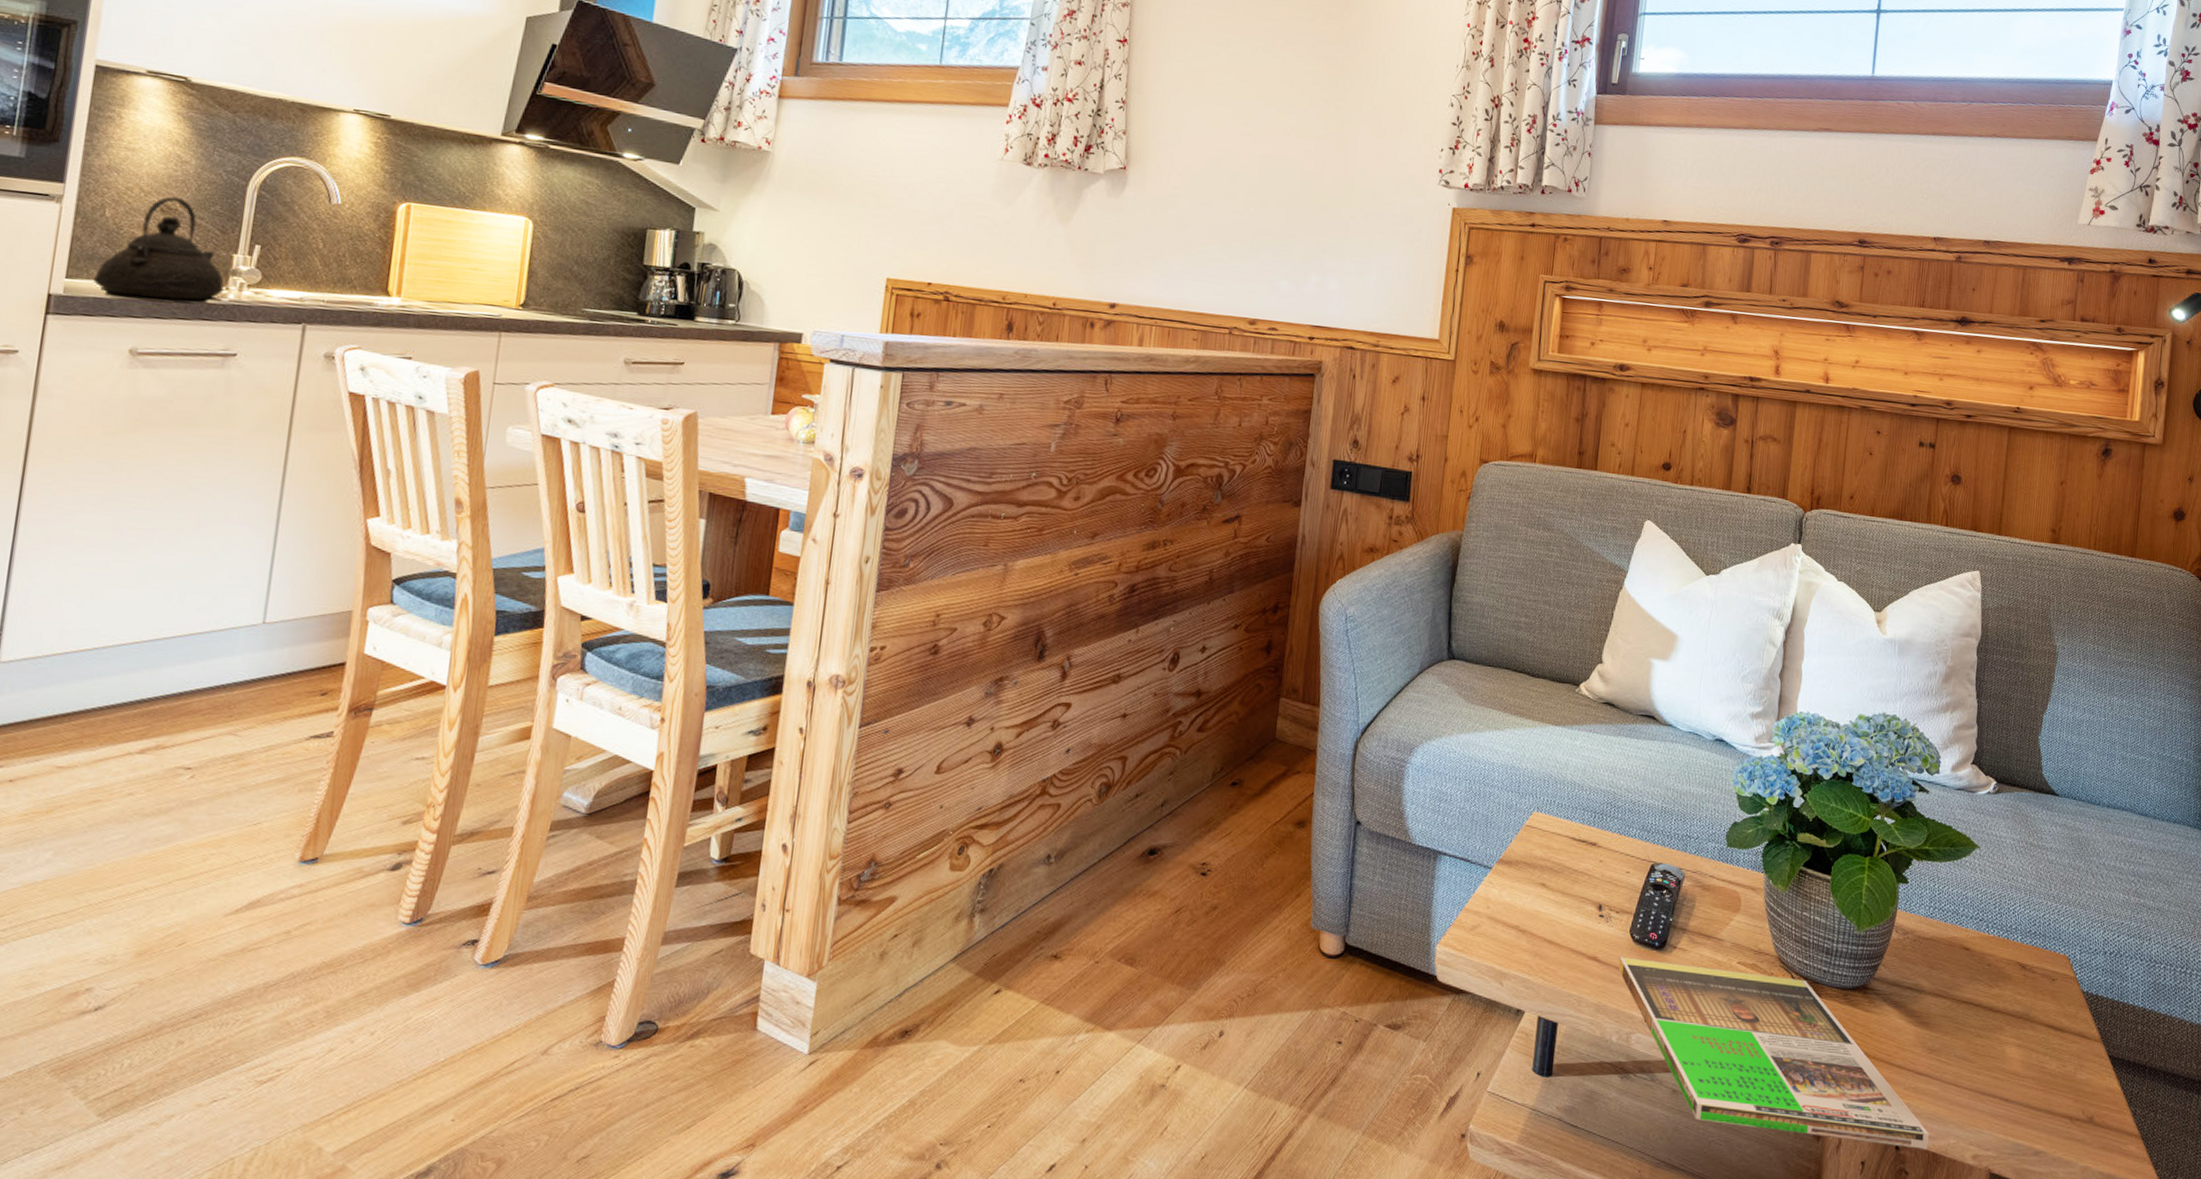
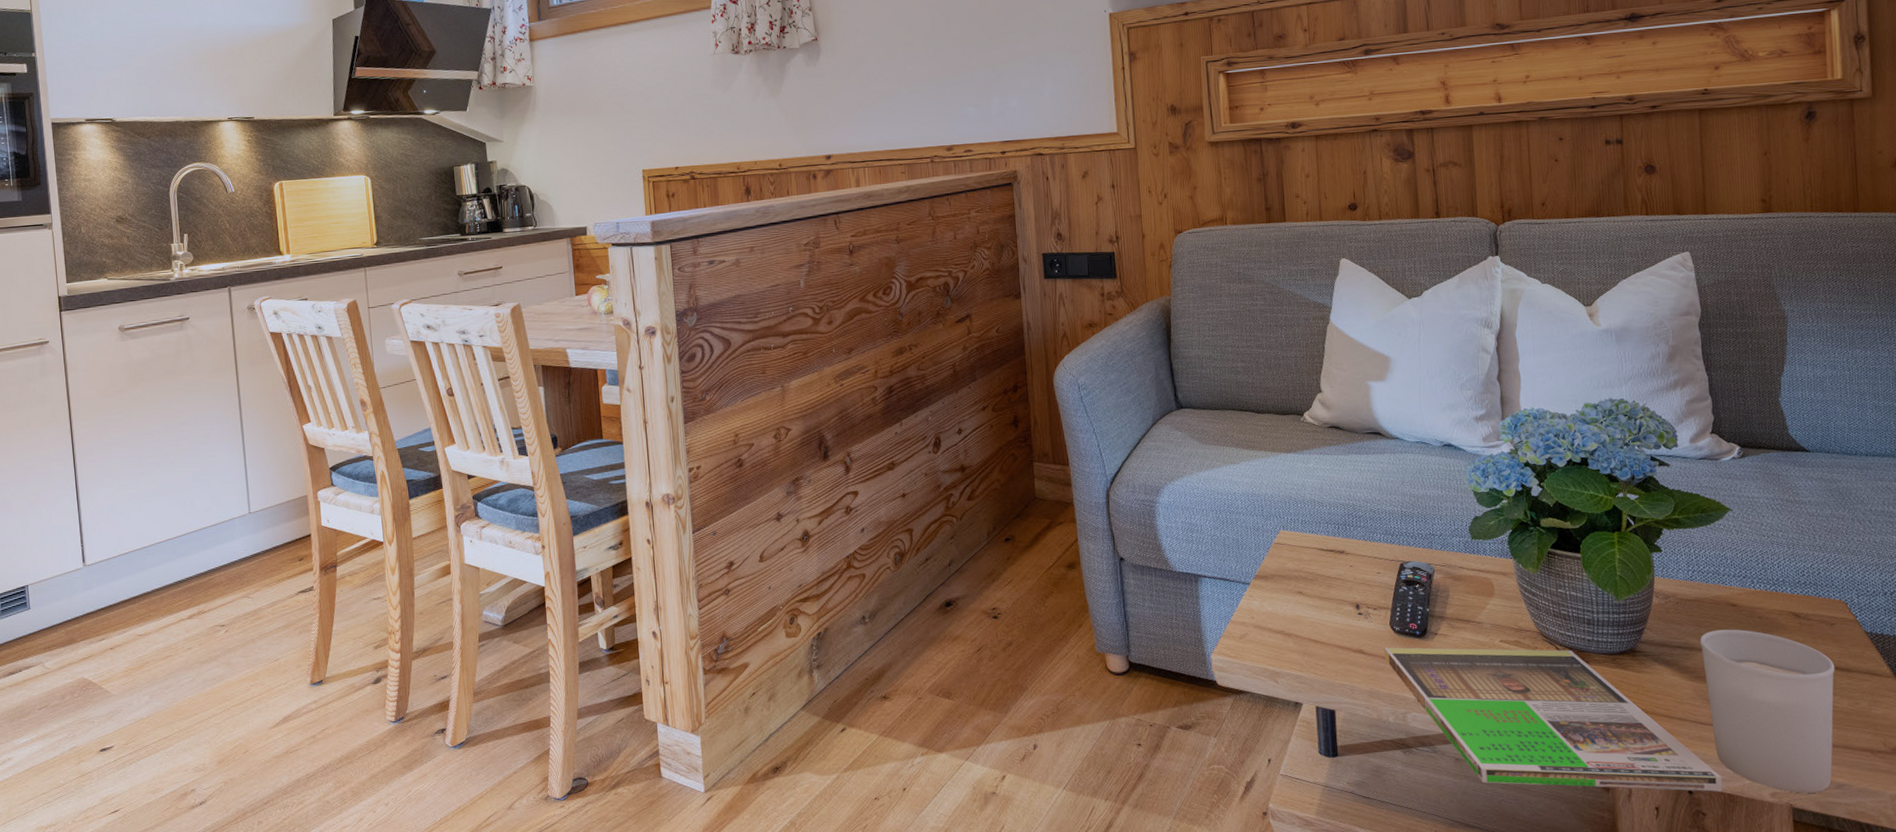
teakettle: present [92,196,225,305] -> none [84,209,171,292]
candle holder: none [1927,973,2050,1159] -> present [1699,629,1835,794]

